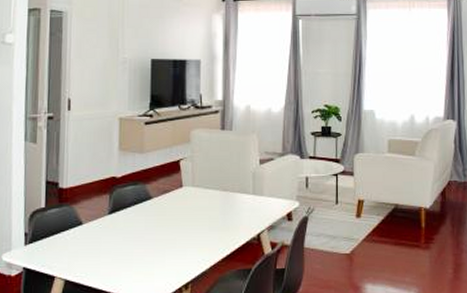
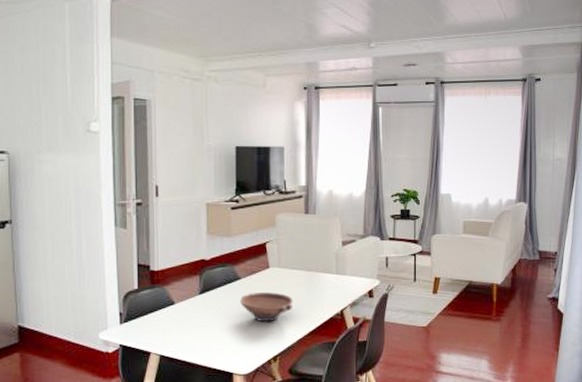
bowl: none [150,213,207,246] -> present [239,292,293,322]

